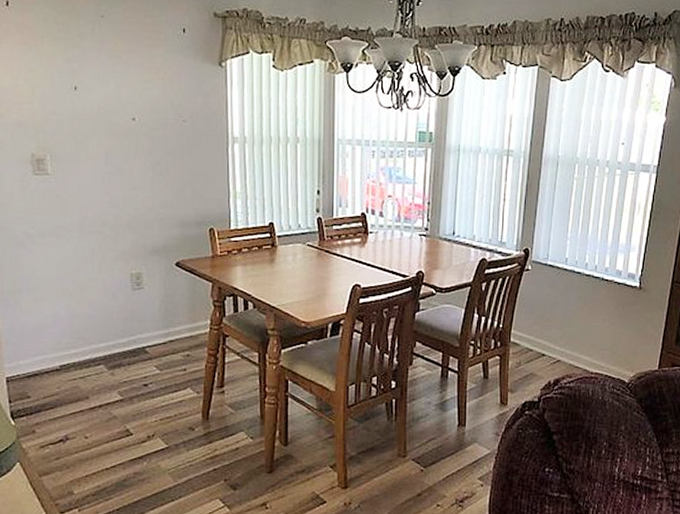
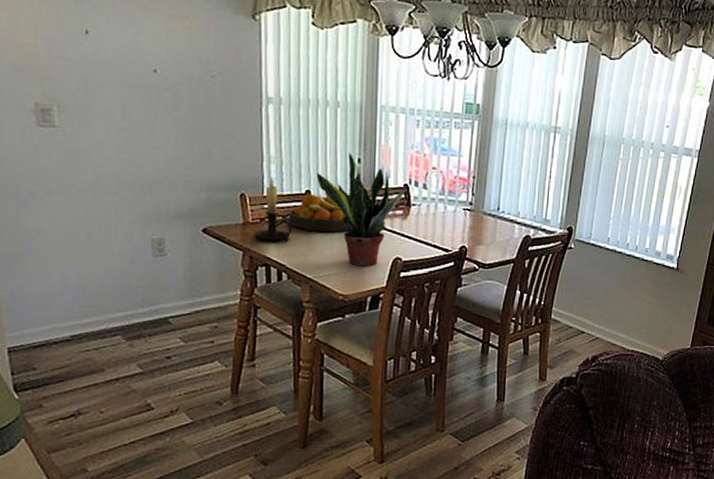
candle holder: none [222,211,257,274] -> present [254,177,292,243]
fruit bowl: none [253,226,310,261] -> present [288,194,349,232]
potted plant: none [279,185,364,294] -> present [316,153,406,267]

